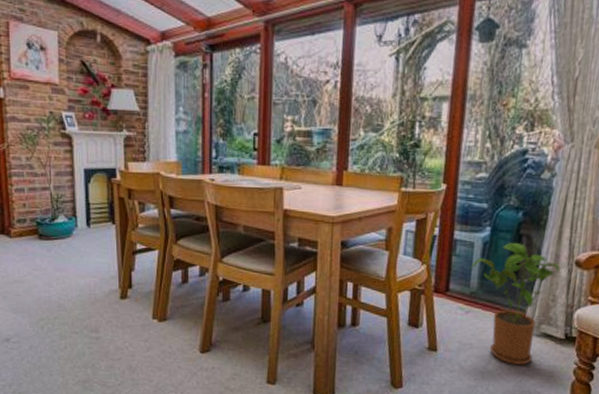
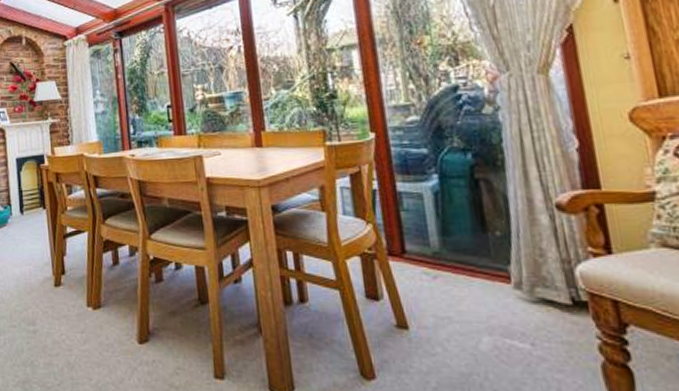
house plant: present [471,242,560,365] -> none [425,188,539,343]

